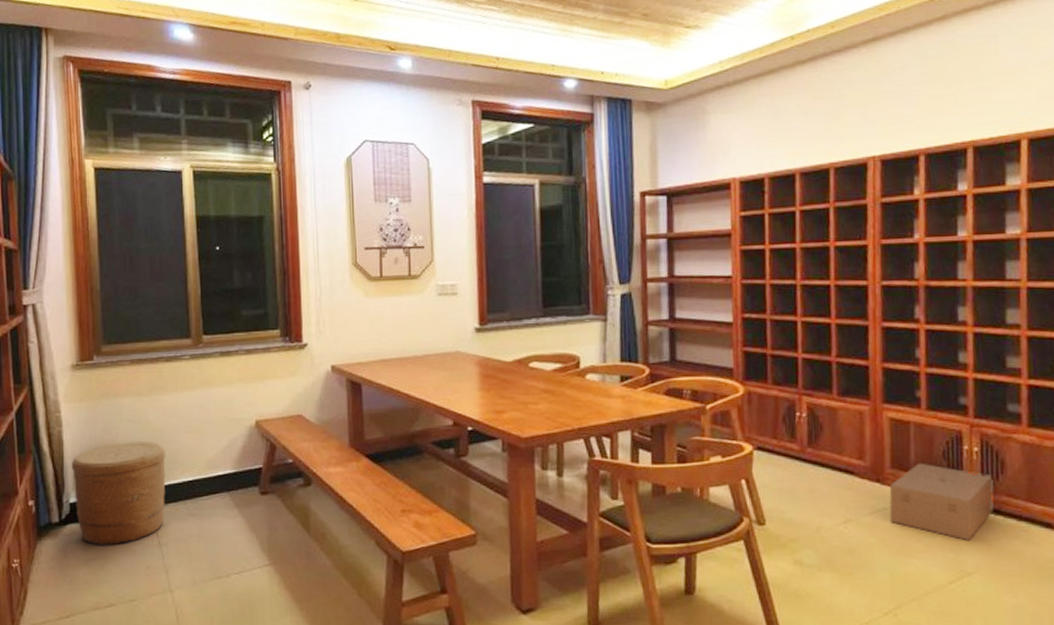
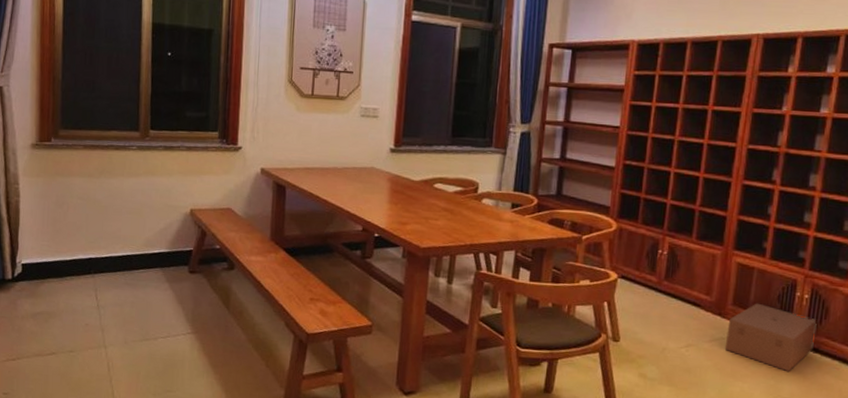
woven basket: present [71,441,166,545] -> none [25,216,109,303]

